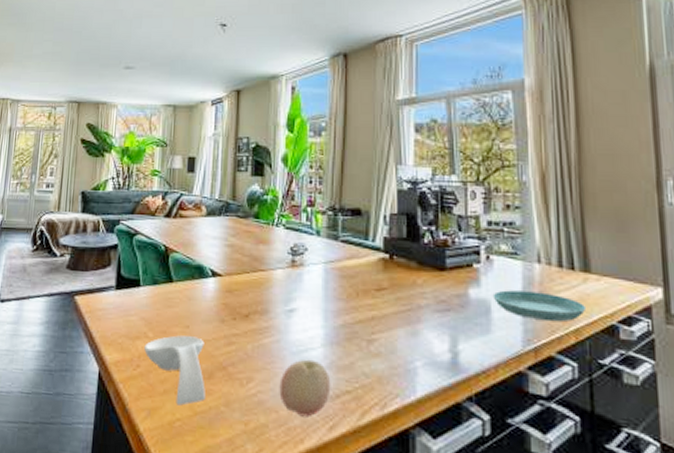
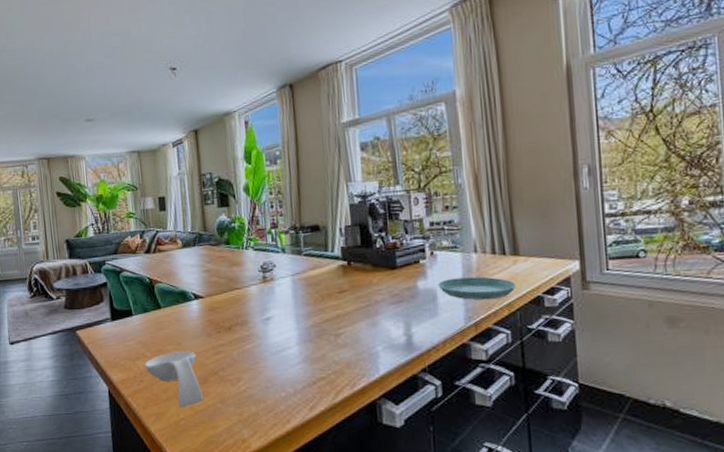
fruit: present [279,359,331,417] -> none [264,356,308,403]

